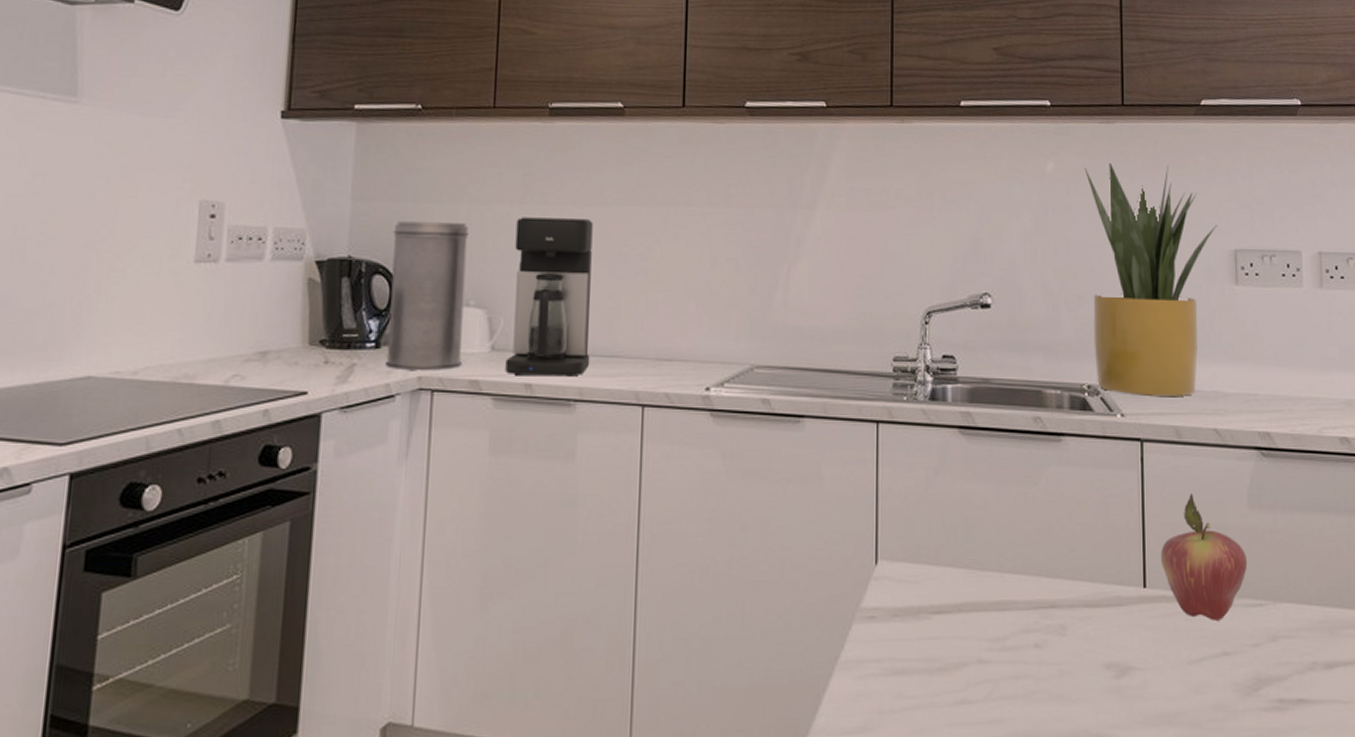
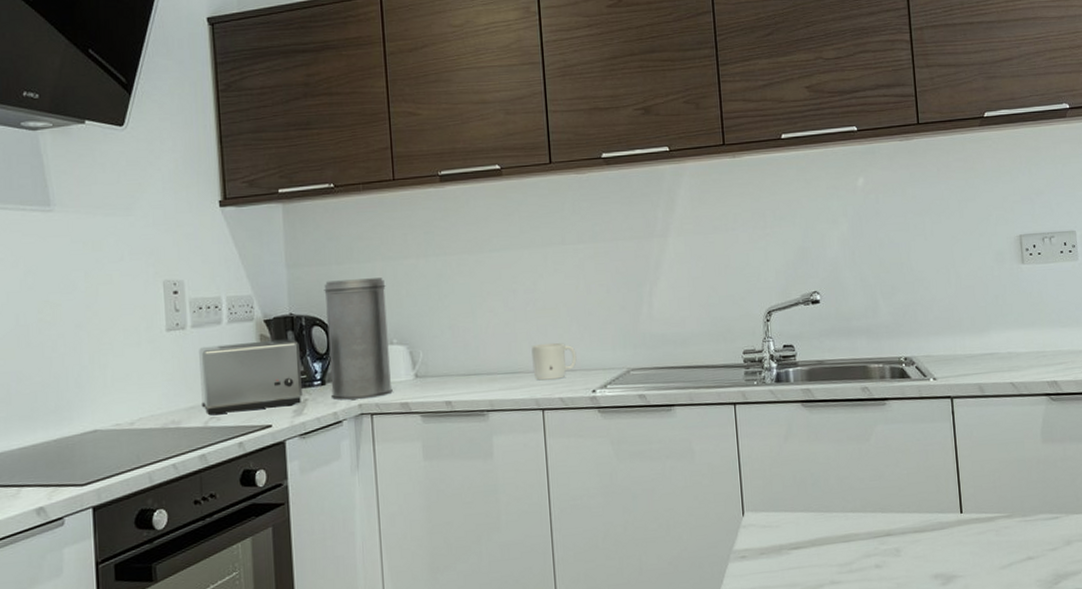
toaster: none [223,286,357,373] -> present [199,339,303,415]
coffee maker: present [505,217,593,377] -> none [423,264,497,396]
mug: none [636,323,691,370] -> present [531,342,577,381]
planter: present [1084,163,1218,396] -> none [889,170,1005,362]
fruit: present [1160,494,1248,621] -> none [972,436,1044,534]

